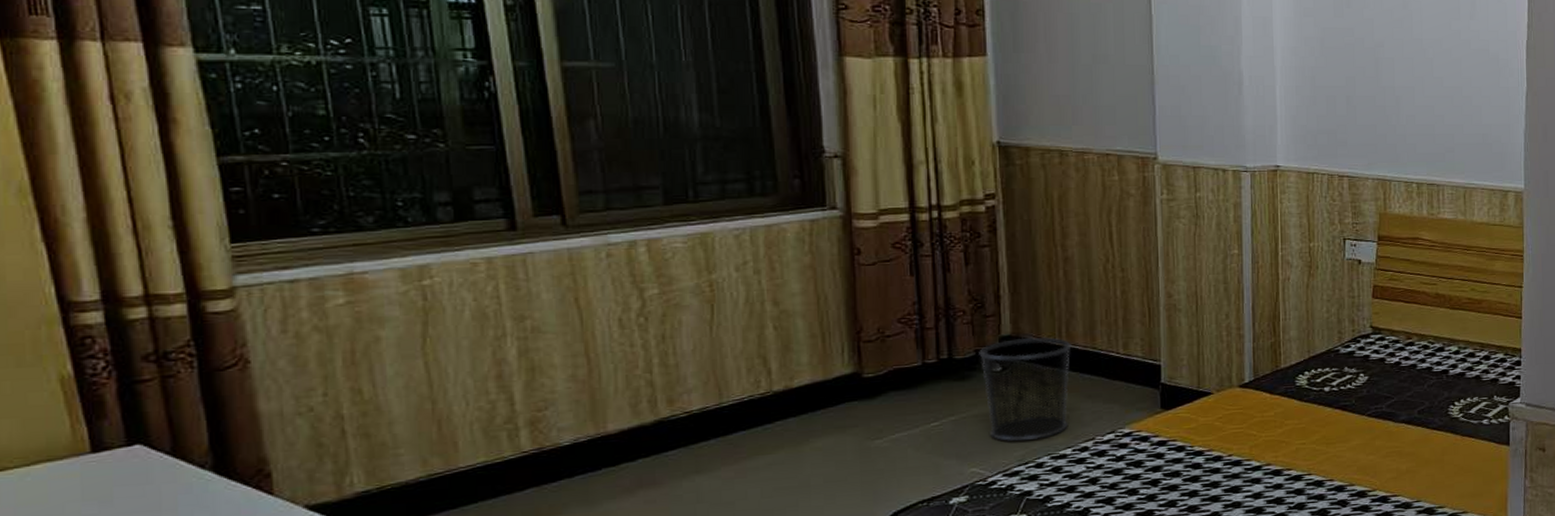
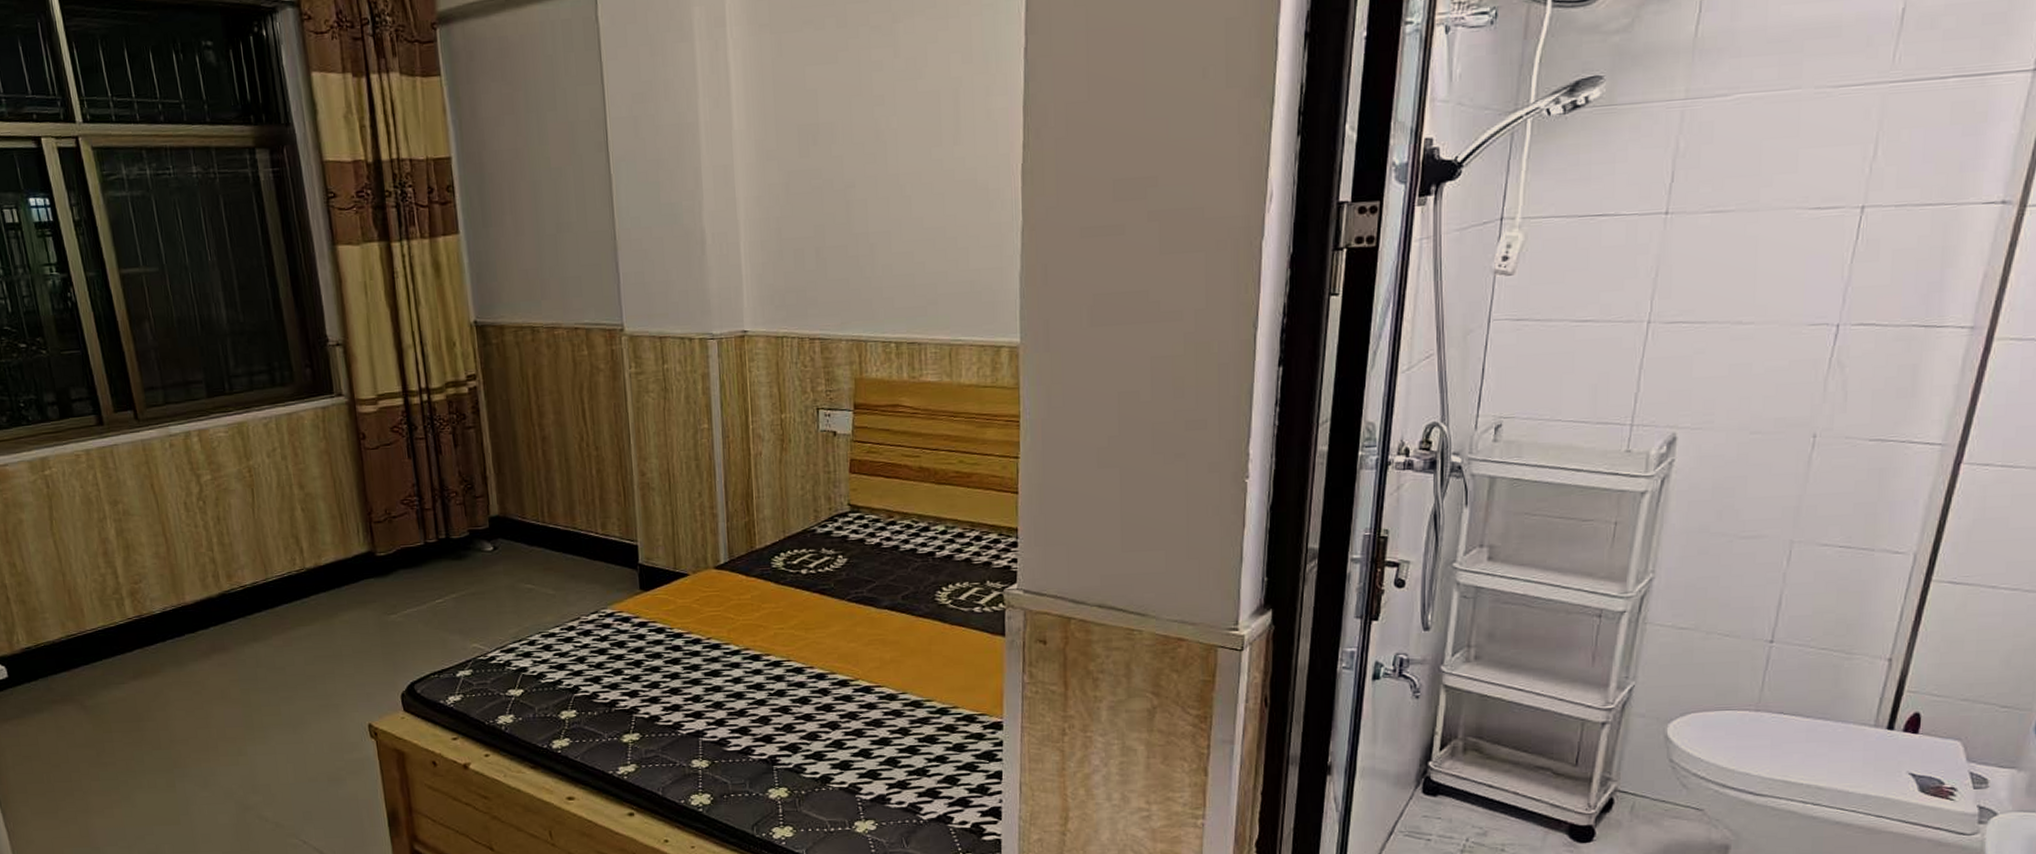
waste bin: present [979,337,1072,442] -> none [472,518,555,620]

